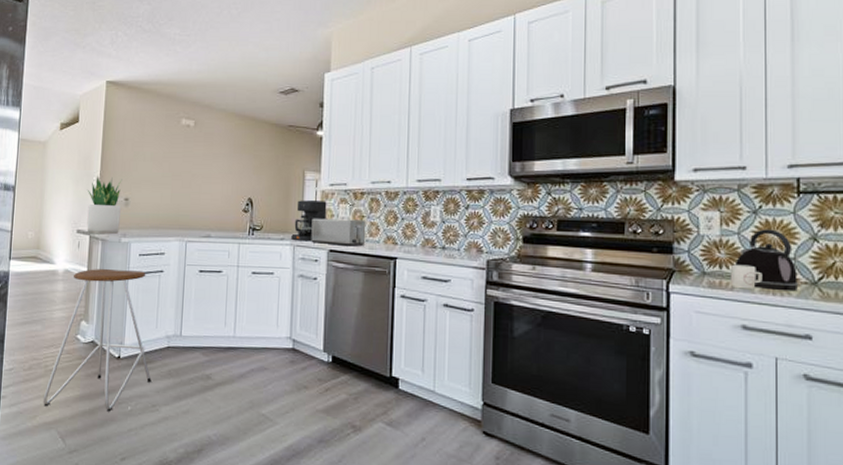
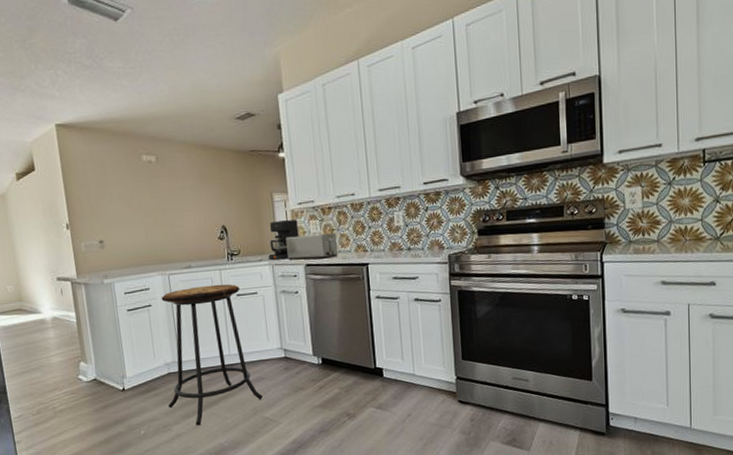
bar stool: present [42,268,151,412] -> none [57,308,159,444]
planter: present [87,177,122,235] -> none [58,222,100,280]
bar stool: none [161,258,262,411] -> present [161,284,263,426]
mug: present [730,264,763,290] -> none [651,230,677,252]
kettle: present [734,229,799,290] -> none [654,196,705,249]

